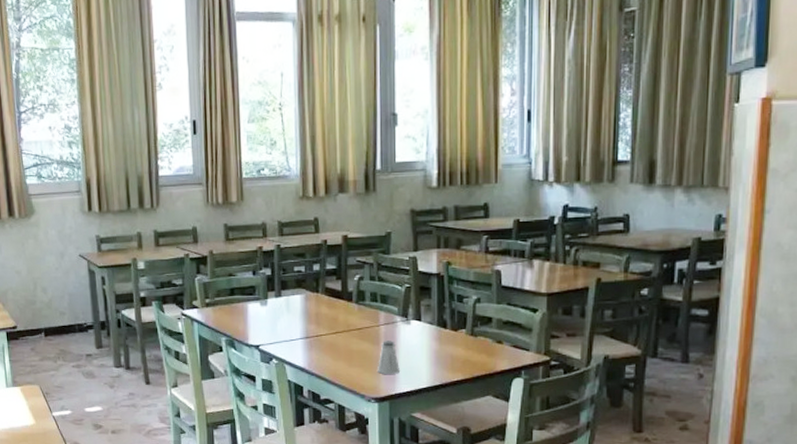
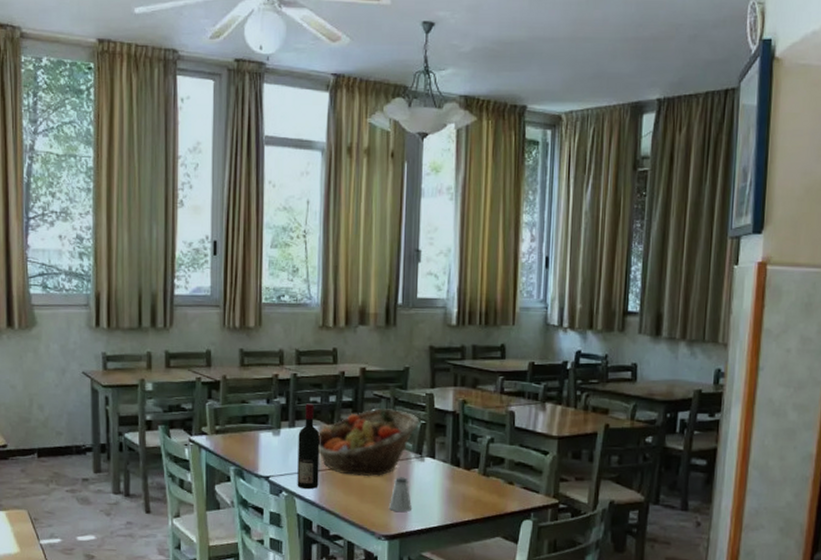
wine bottle: none [285,273,307,356] -> present [297,403,320,490]
fruit basket: none [303,273,404,342] -> present [317,407,419,477]

